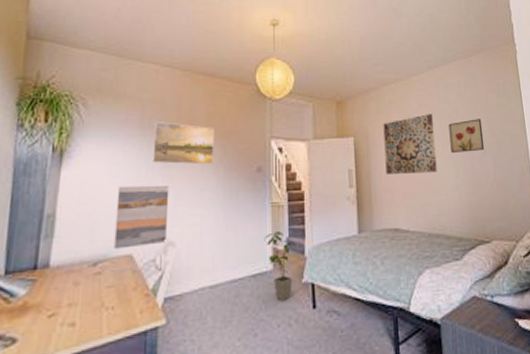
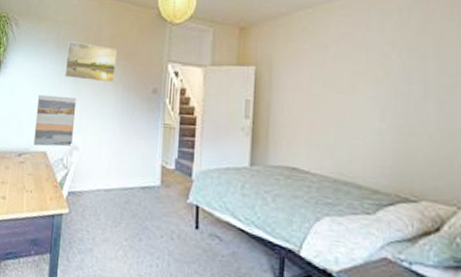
house plant: present [264,232,297,302] -> none [154,151,185,216]
wall art: present [383,114,437,174] -> none [289,44,357,113]
wall art: present [448,119,485,153] -> none [377,53,429,93]

